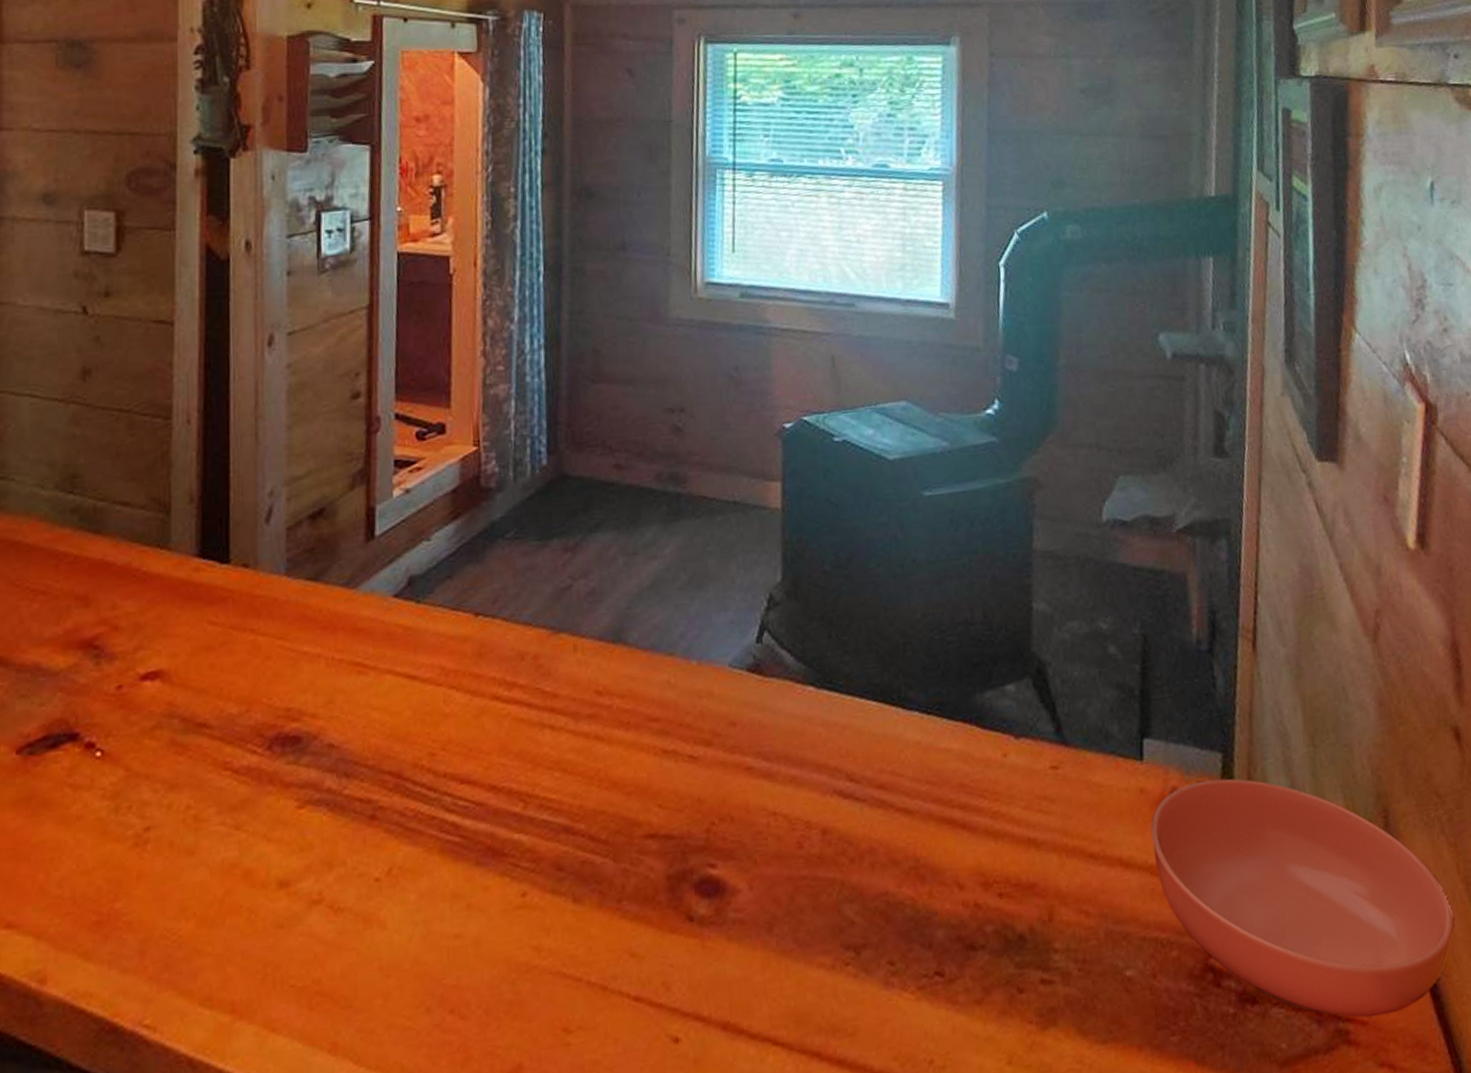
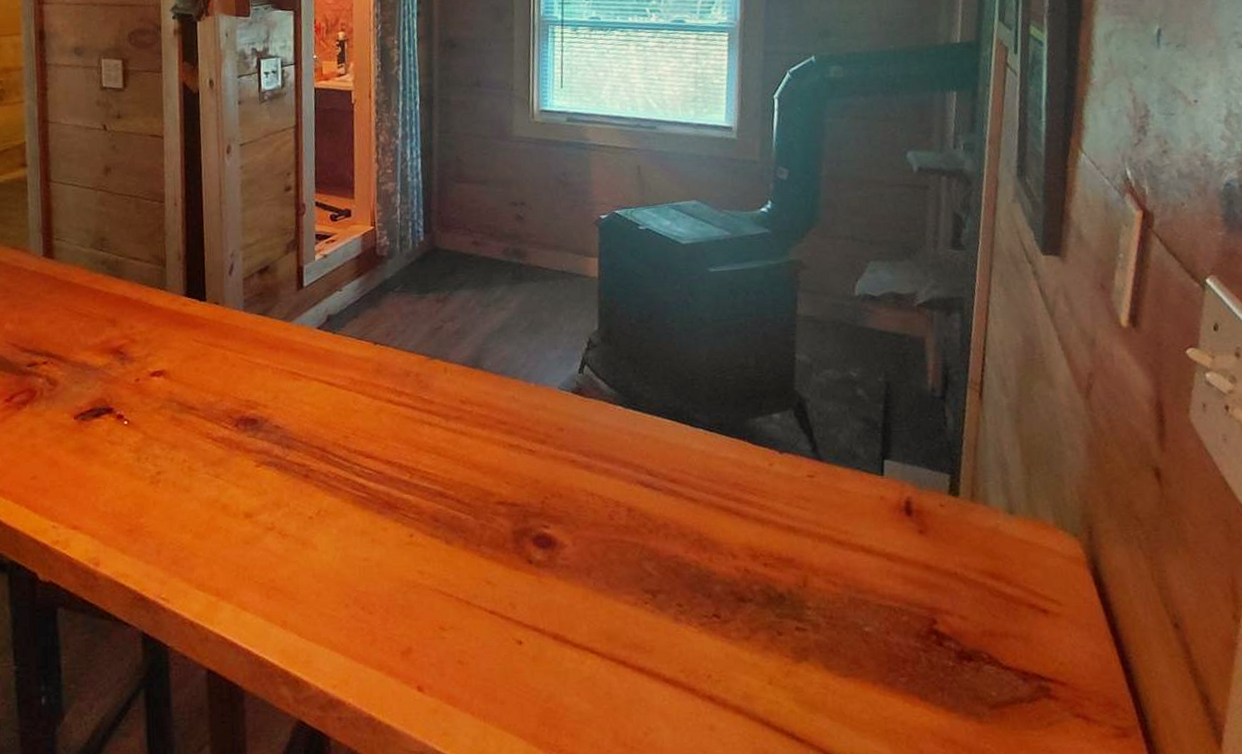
bowl: present [1150,778,1455,1018] -> none [888,493,1147,680]

